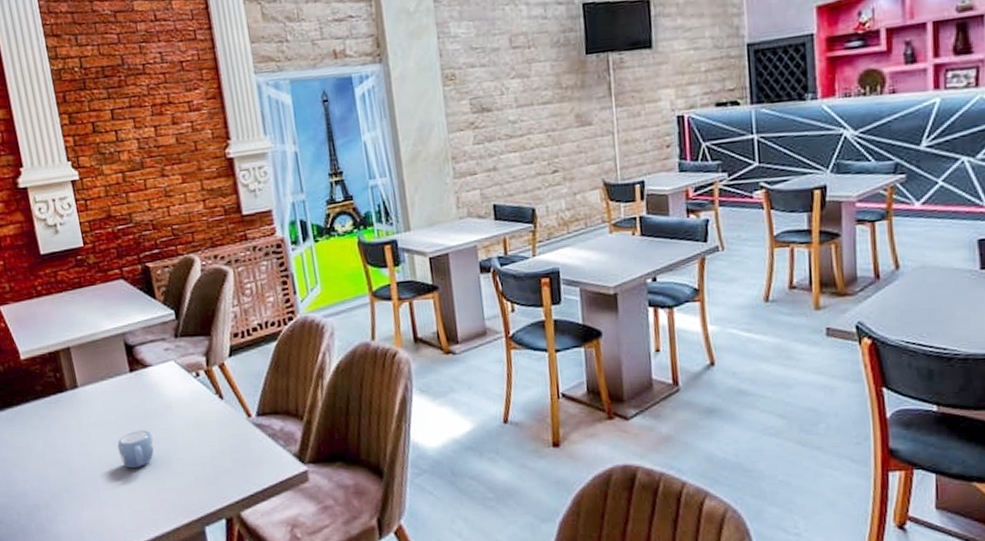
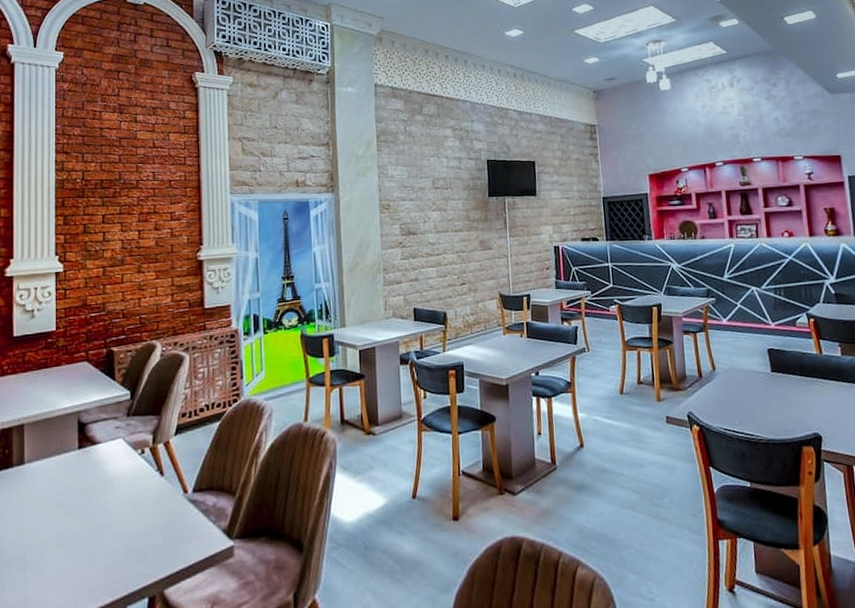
mug: present [117,430,154,469] -> none [53,506,89,547]

